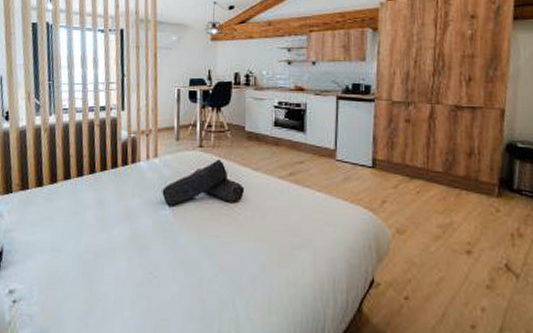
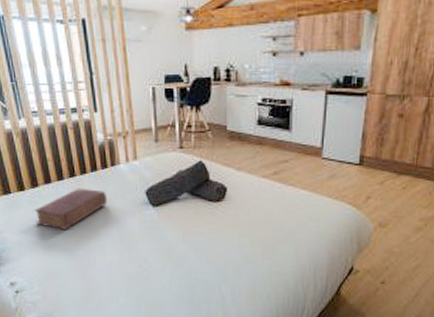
book: none [47,185,125,231] -> present [34,188,108,231]

